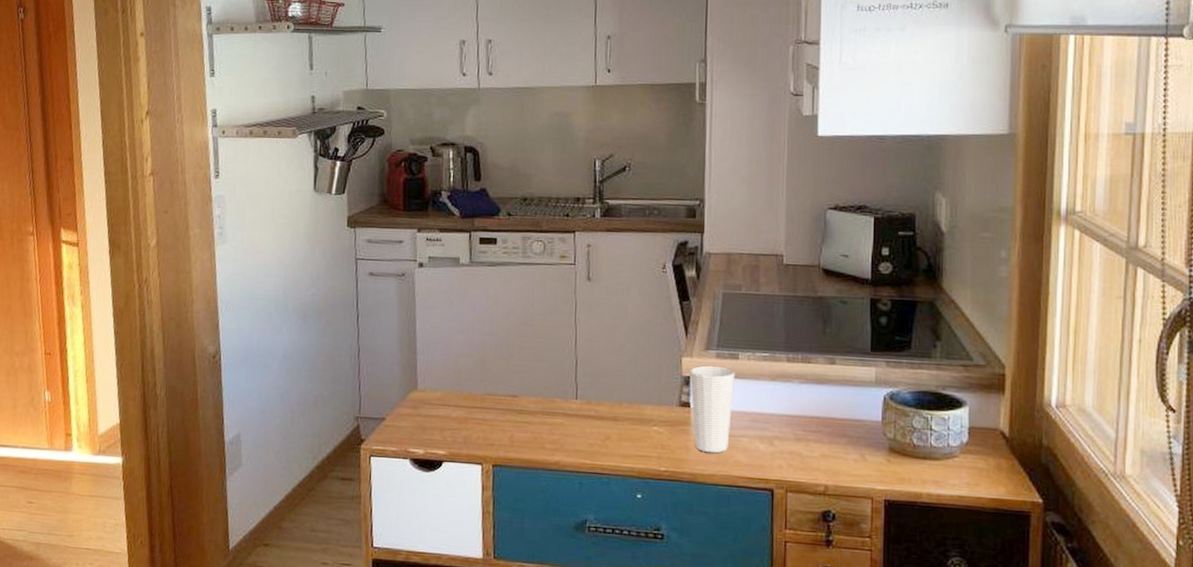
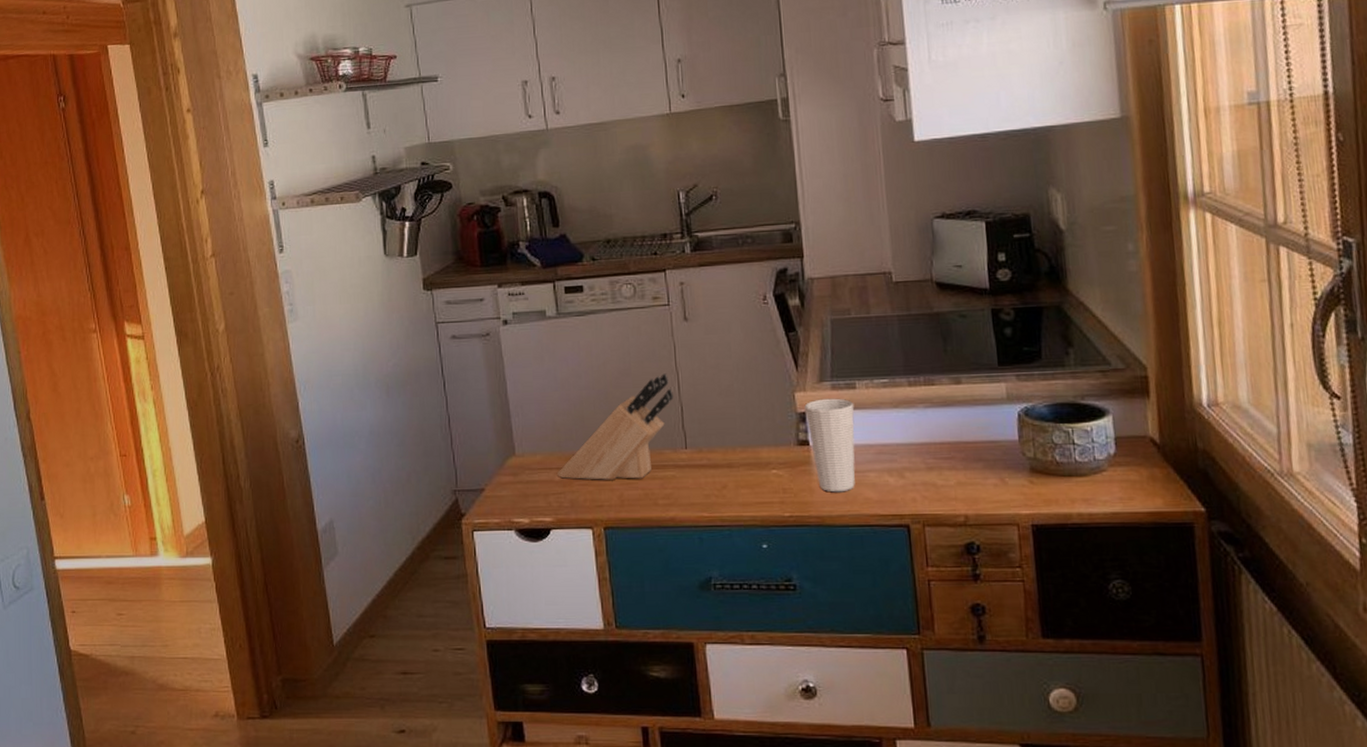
knife block: none [455,327,570,423] -> present [557,373,674,480]

